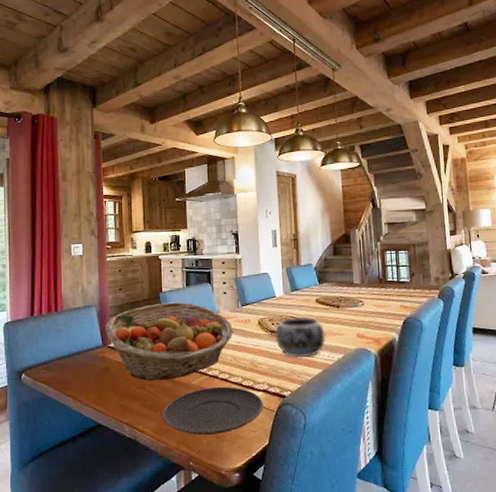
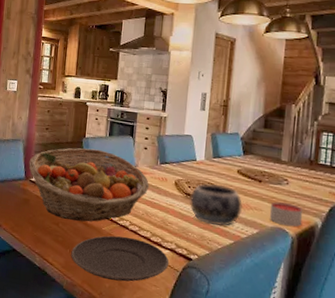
candle: none [350,323,382,346] -> present [269,202,304,227]

